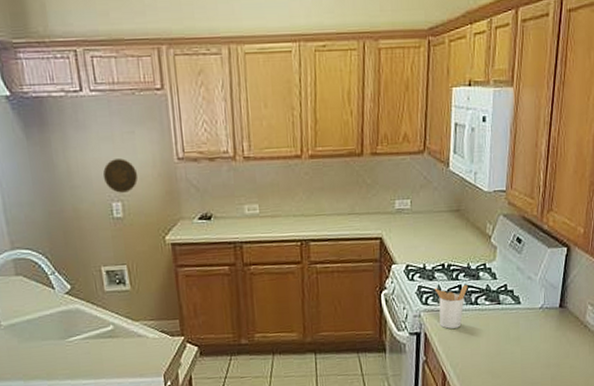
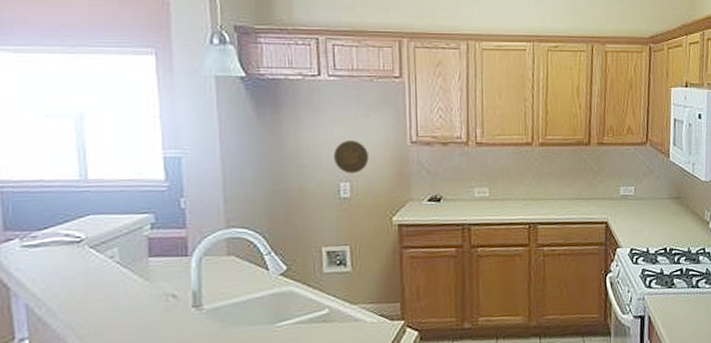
utensil holder: present [434,285,468,329] -> none [657,269,689,312]

